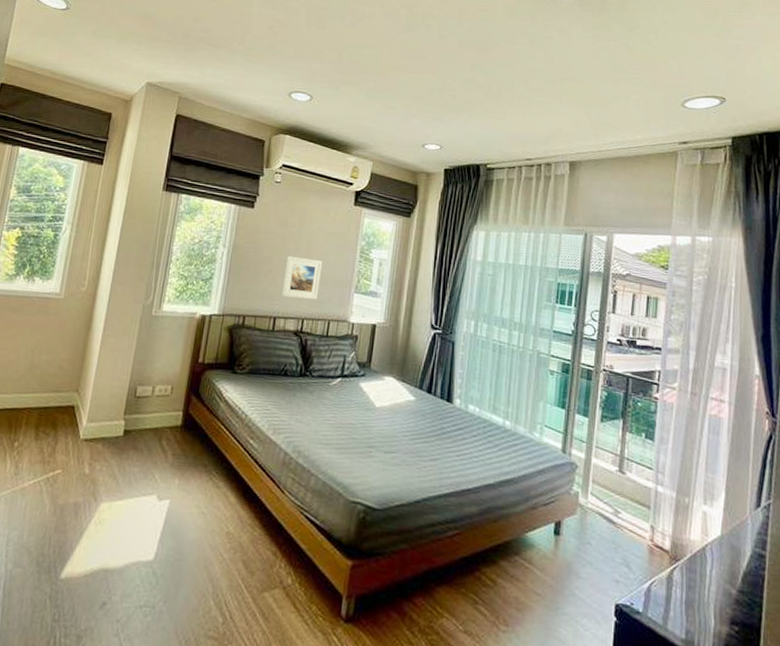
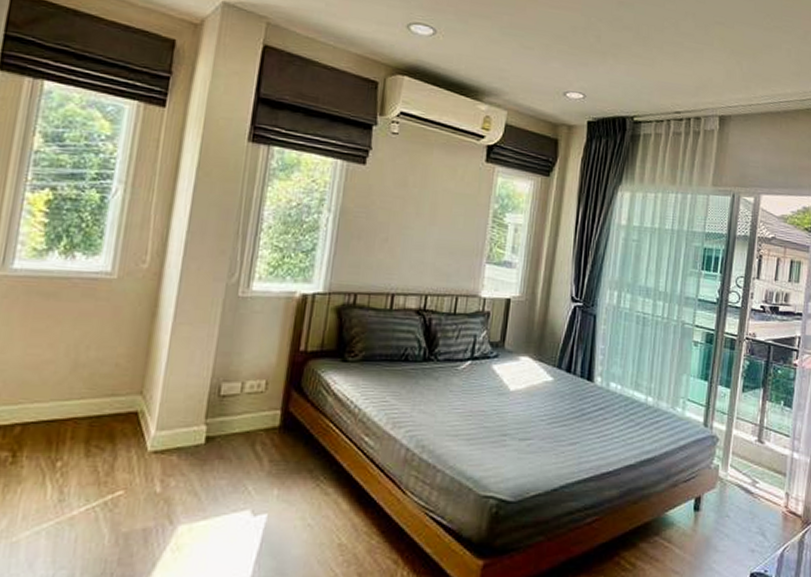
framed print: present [282,255,323,300] -> none [401,221,449,272]

